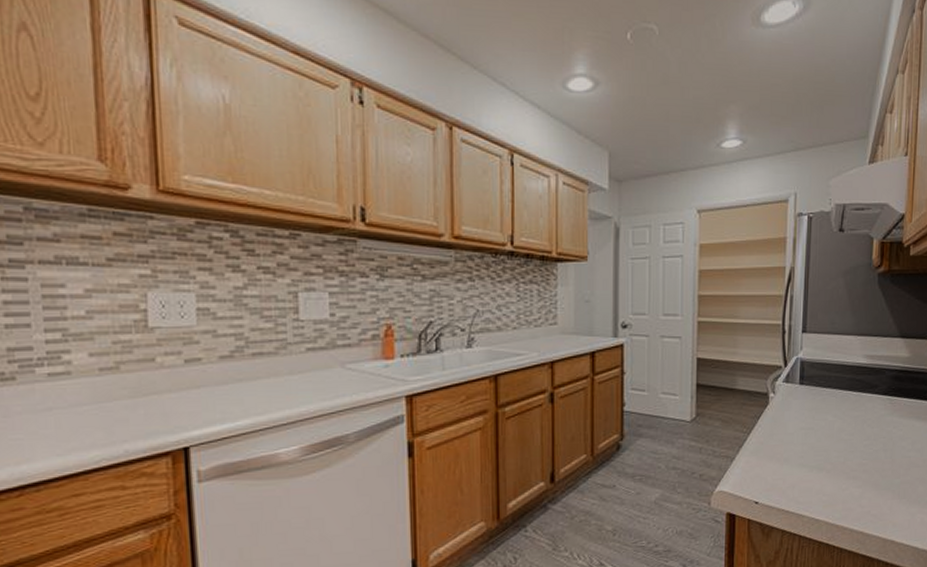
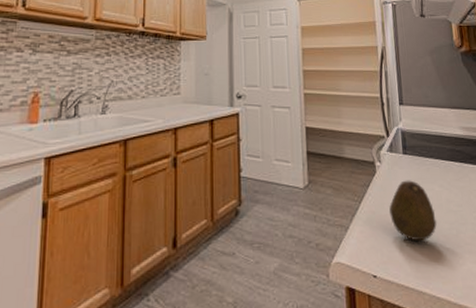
fruit: none [778,410,825,470] -> present [389,180,437,242]

